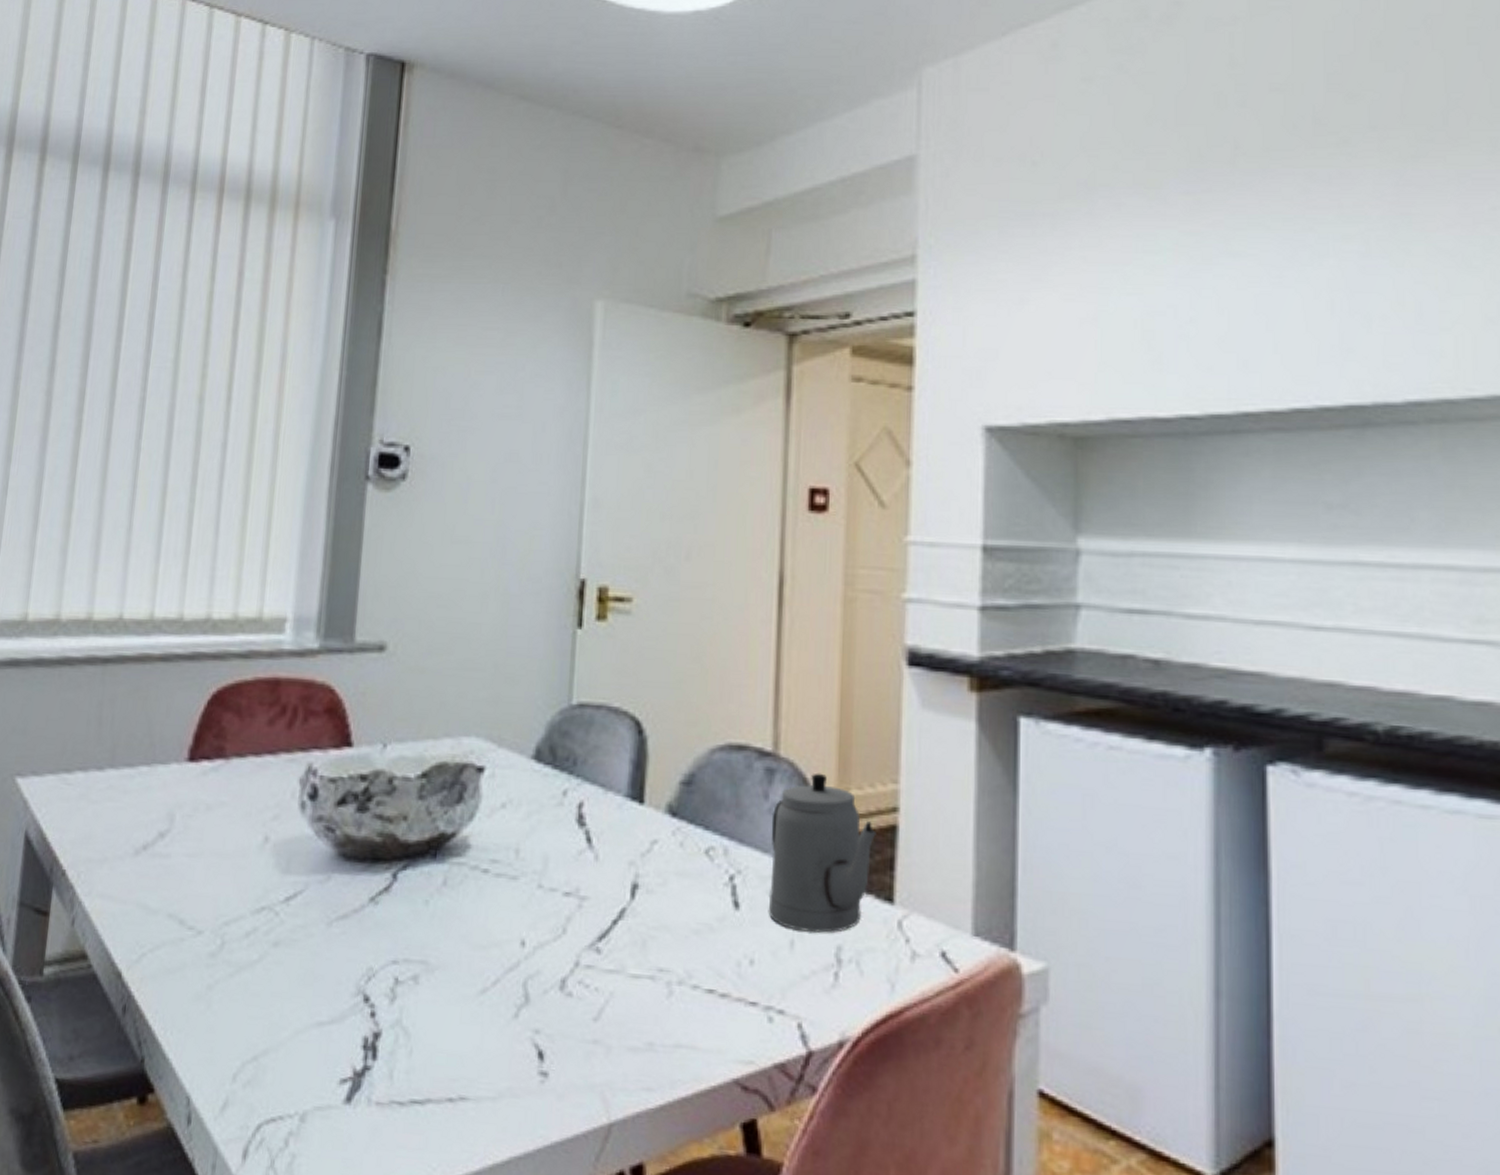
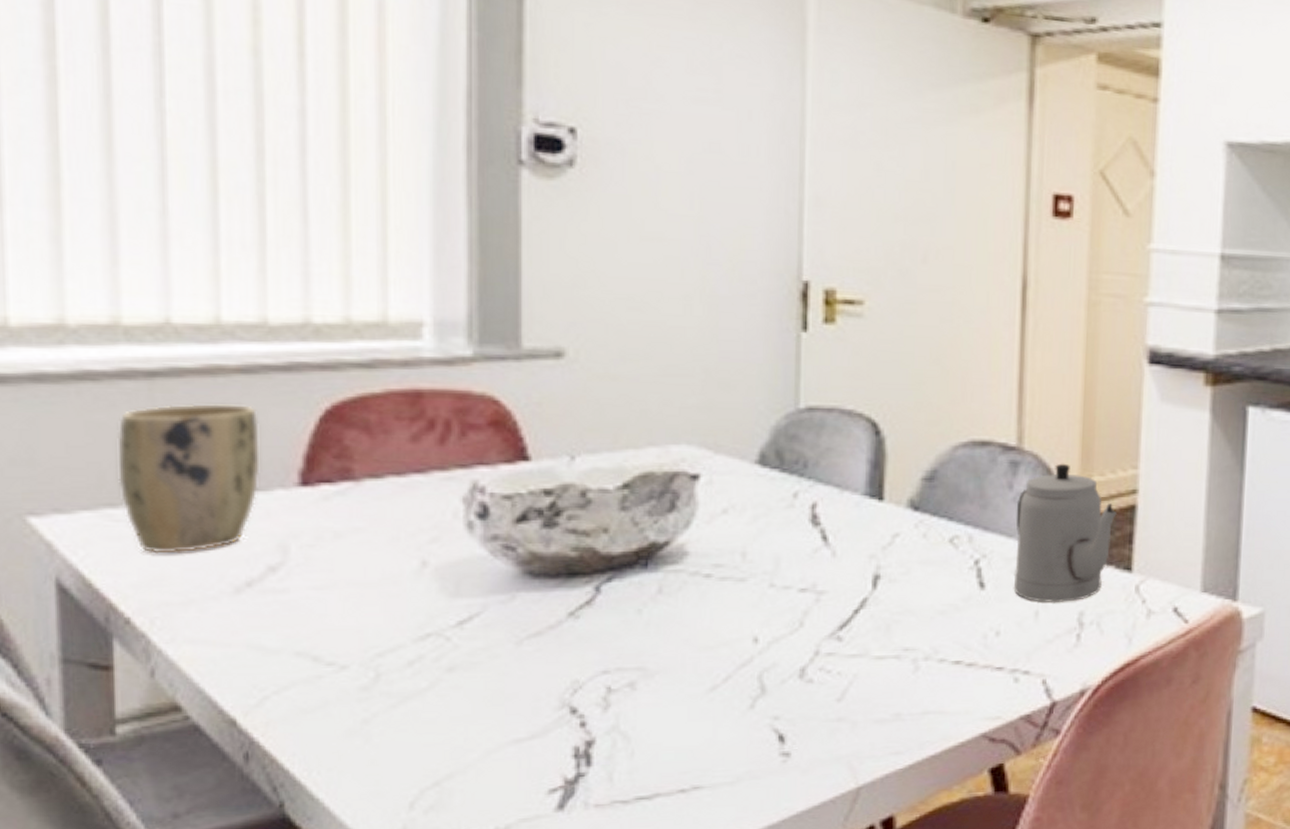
plant pot: none [73,686,168,816] -> present [117,404,260,554]

